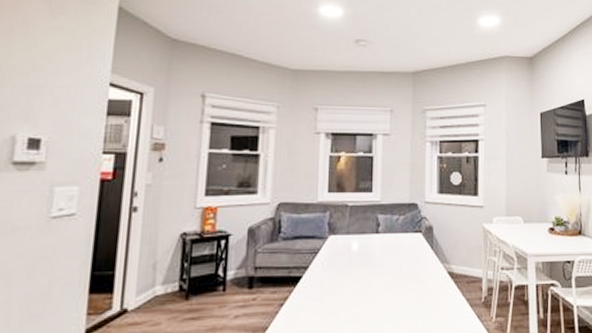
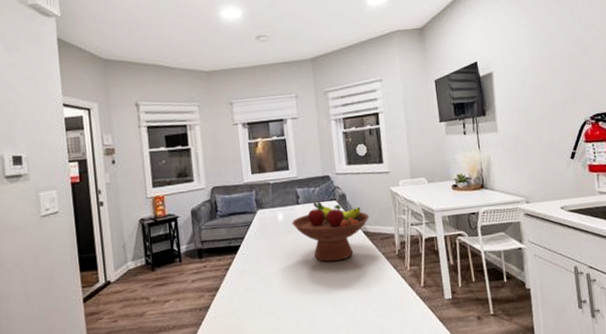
fruit bowl: none [368,232,456,305] -> present [292,201,369,262]

